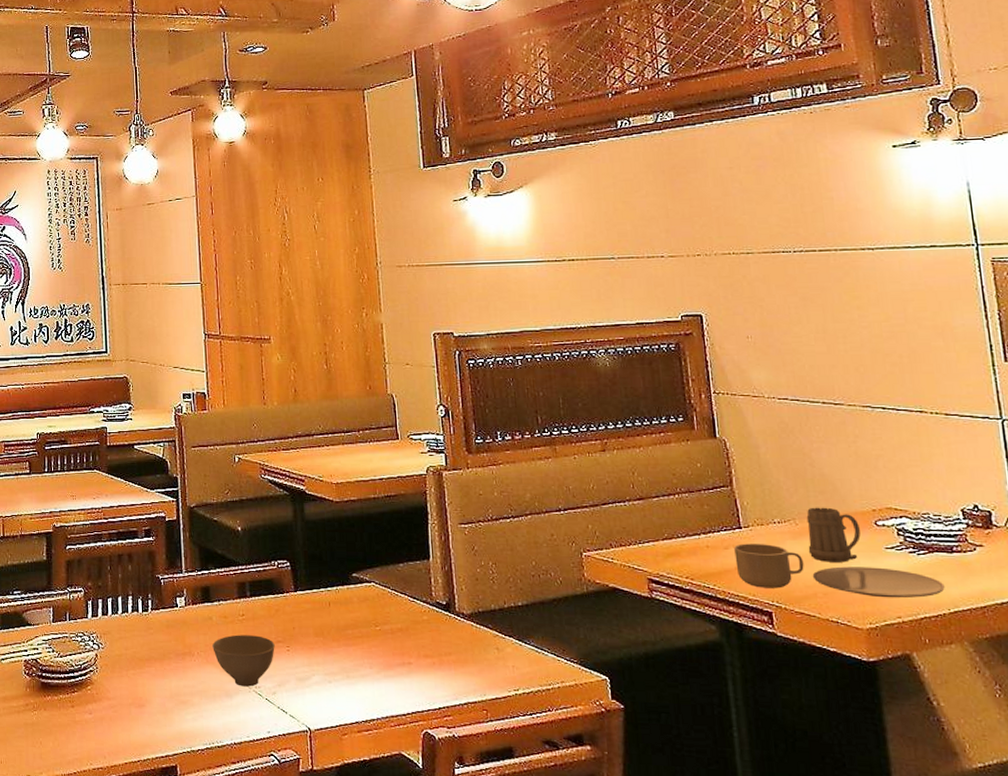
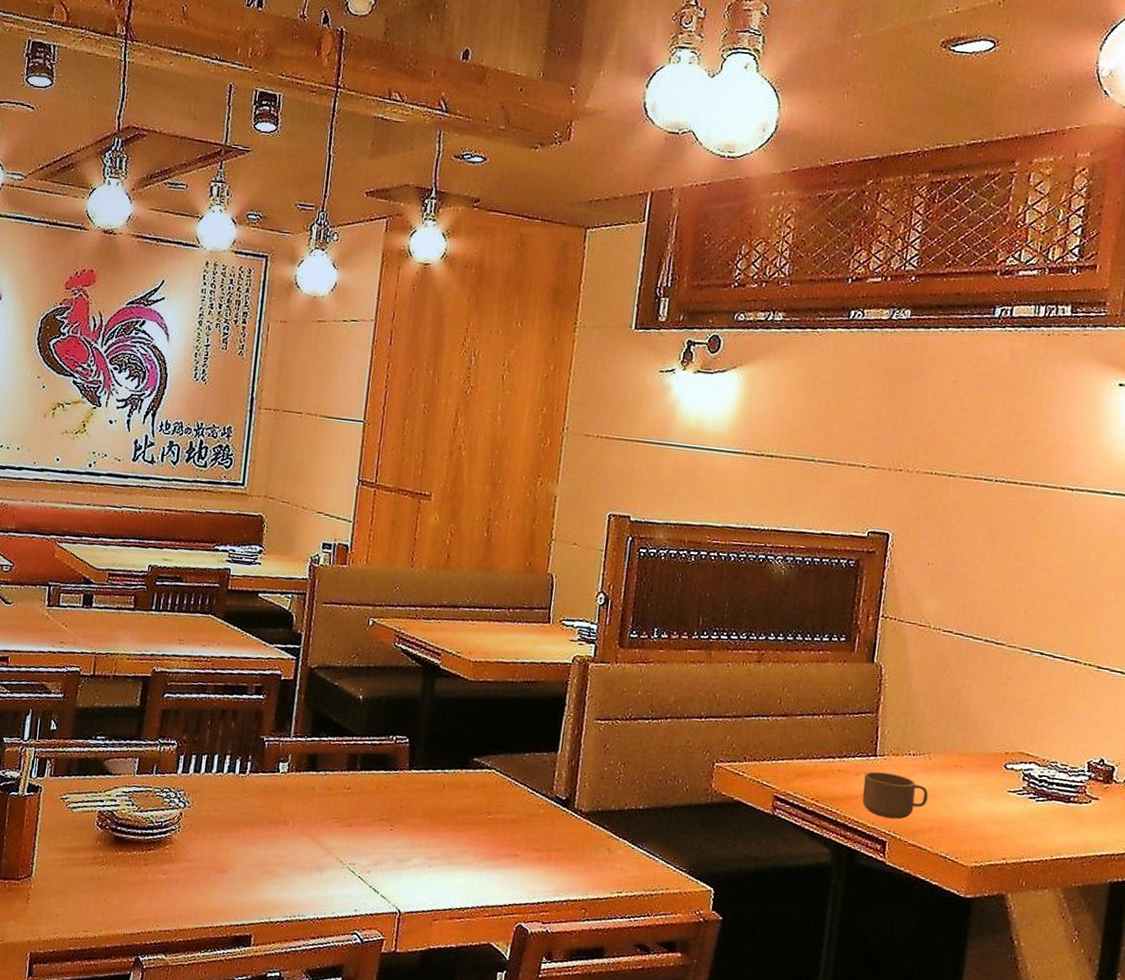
bowl: present [212,635,275,687] -> none [310,808,378,863]
beer mug: present [806,507,861,563] -> none [935,743,990,801]
plate: present [812,566,945,598] -> none [933,804,1054,842]

